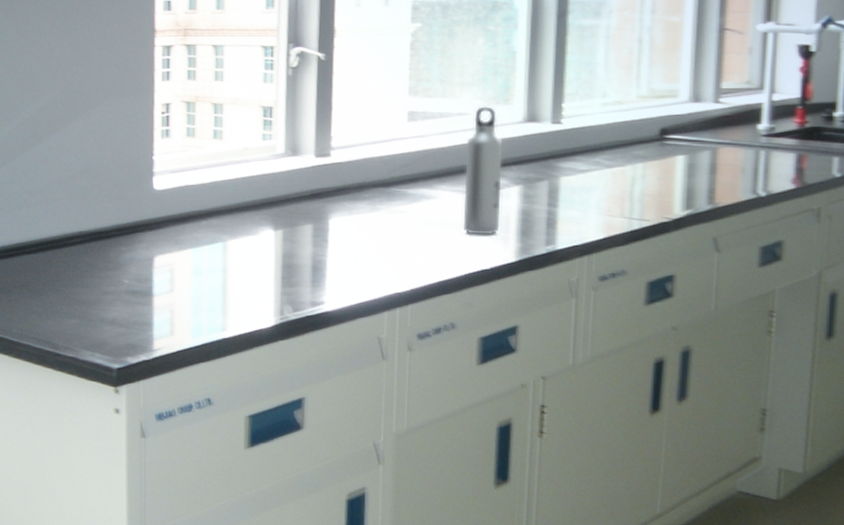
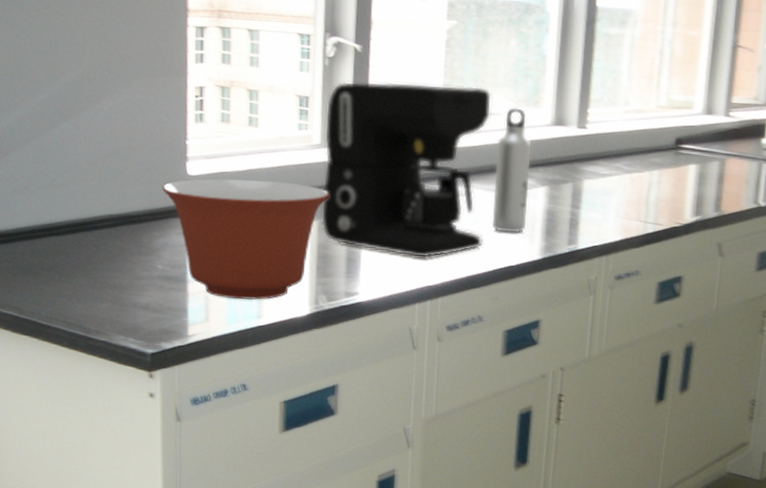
mixing bowl: none [129,191,294,313] -> present [161,178,329,301]
coffee maker: none [285,87,460,265] -> present [321,81,492,259]

